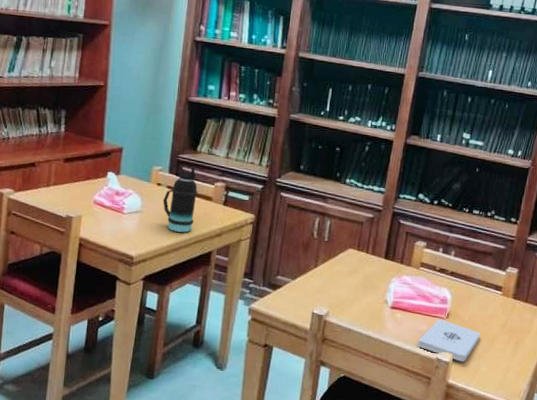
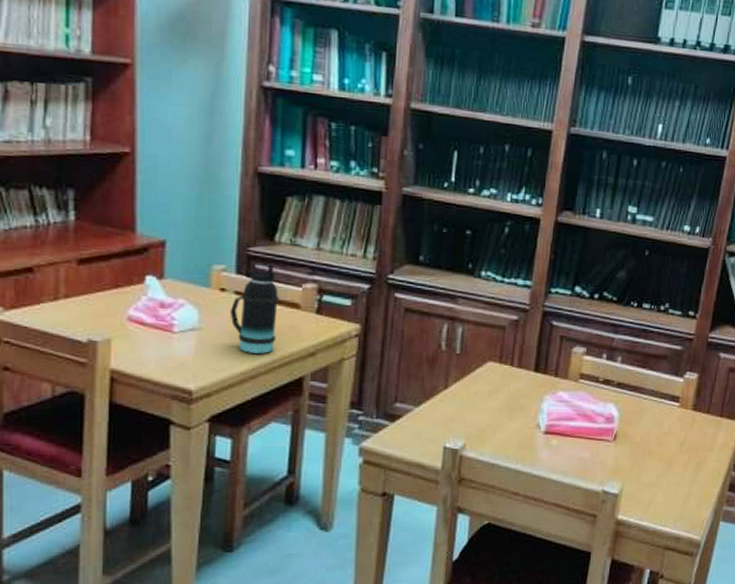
notepad: present [418,319,480,362] -> none [579,442,655,492]

